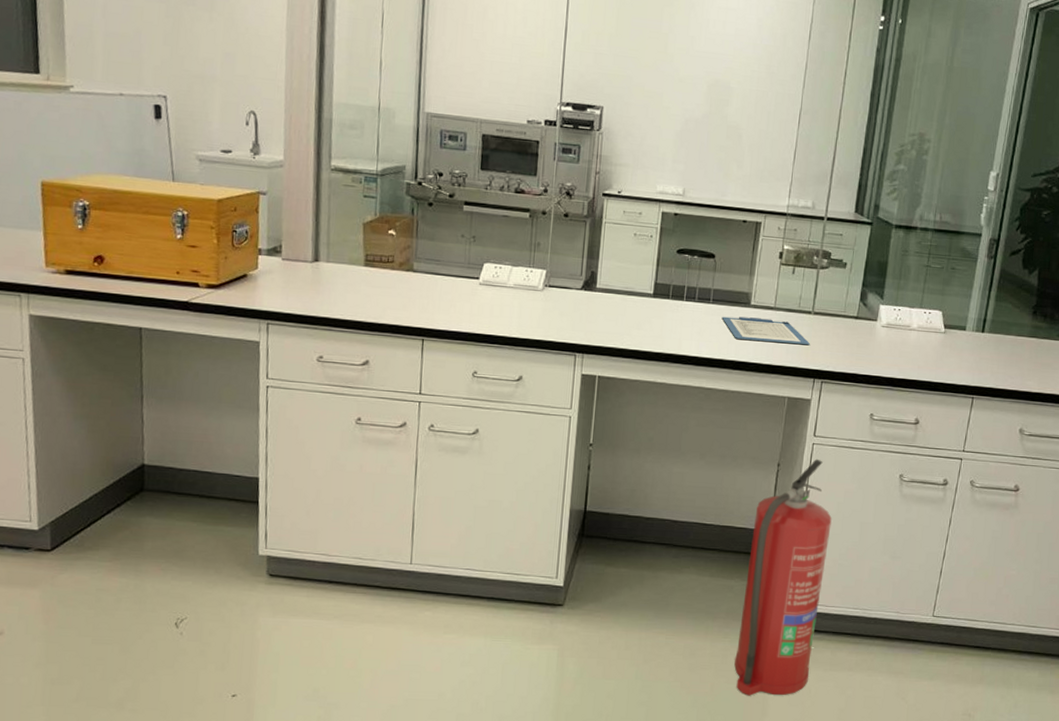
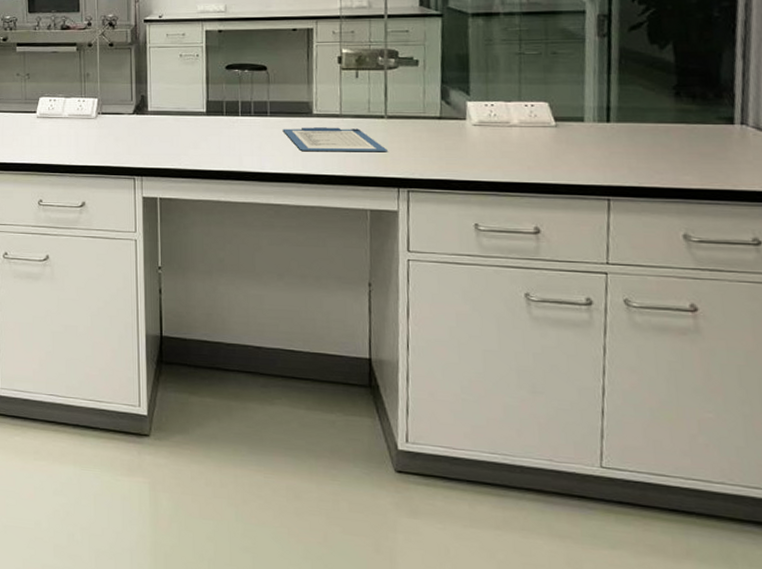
fire extinguisher: present [734,458,832,696] -> none [348,277,445,553]

